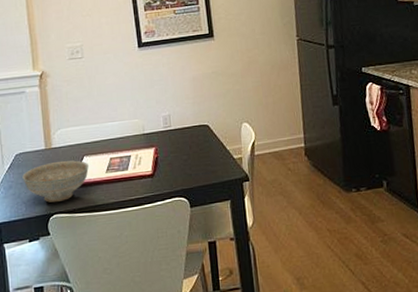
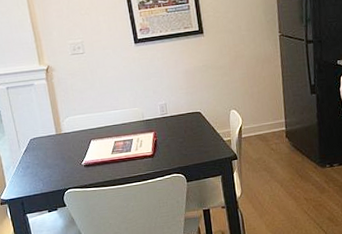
decorative bowl: present [22,160,90,203] -> none [38,143,97,180]

